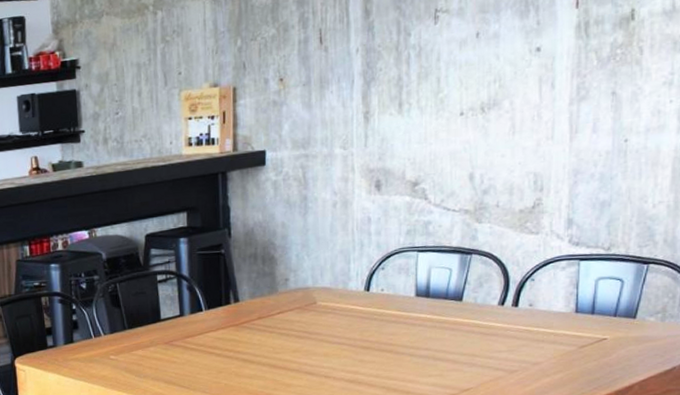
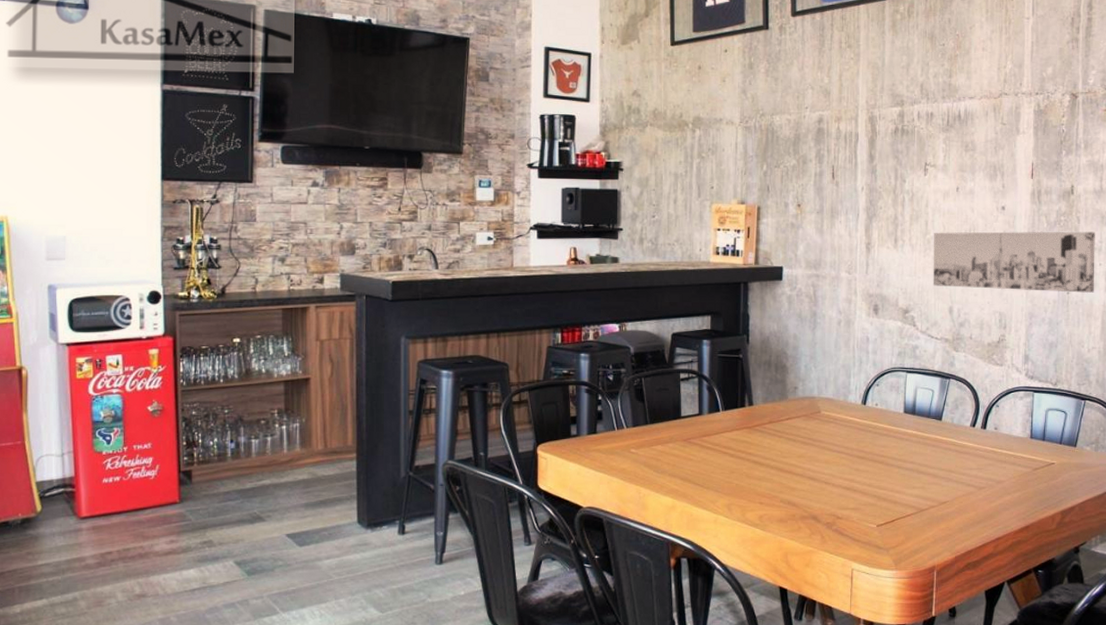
wall art: none [447,62,664,152] -> present [933,231,1095,294]

